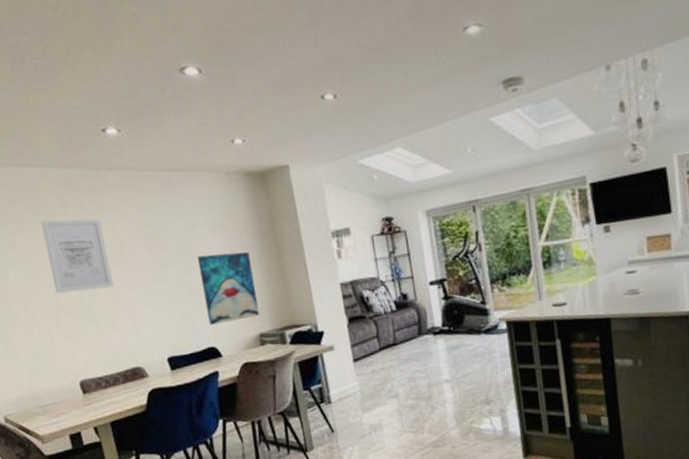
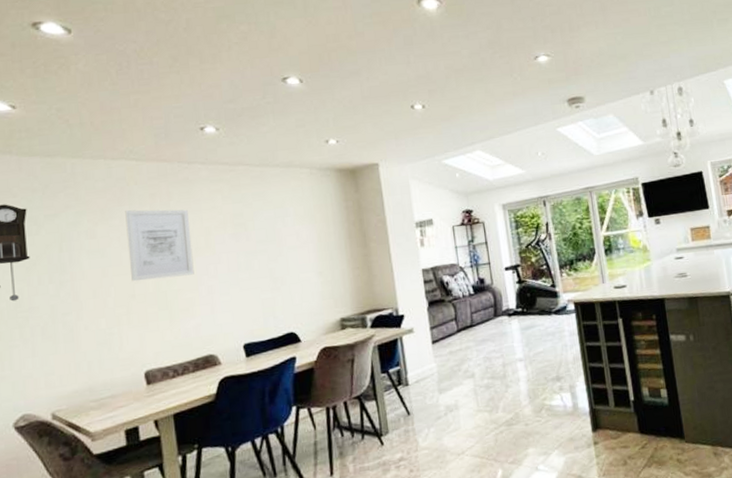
wall art: present [197,252,260,325] -> none [283,240,343,311]

